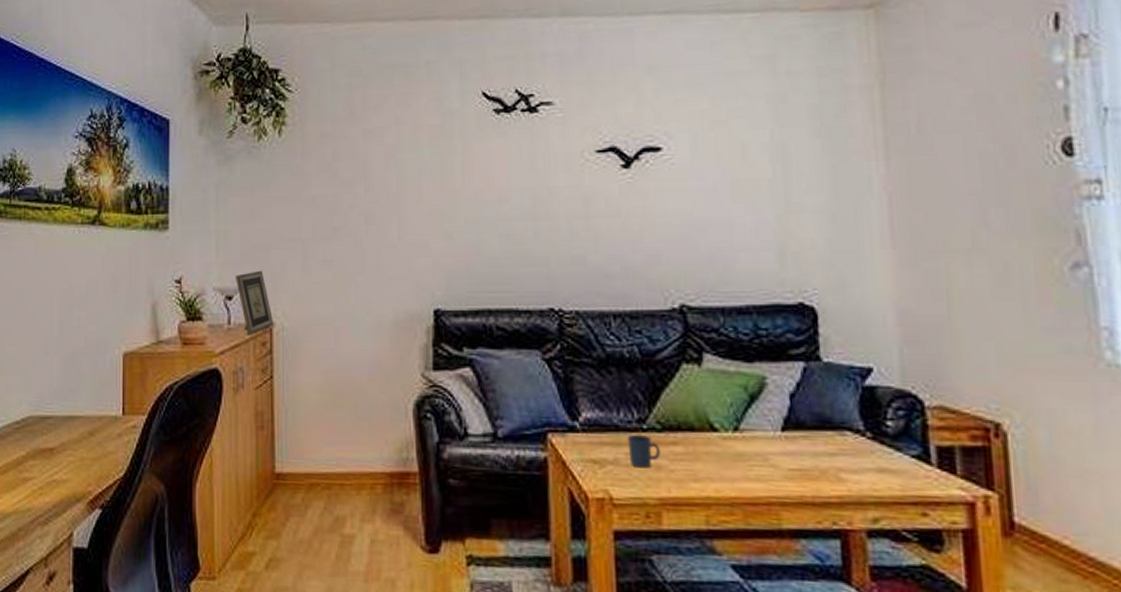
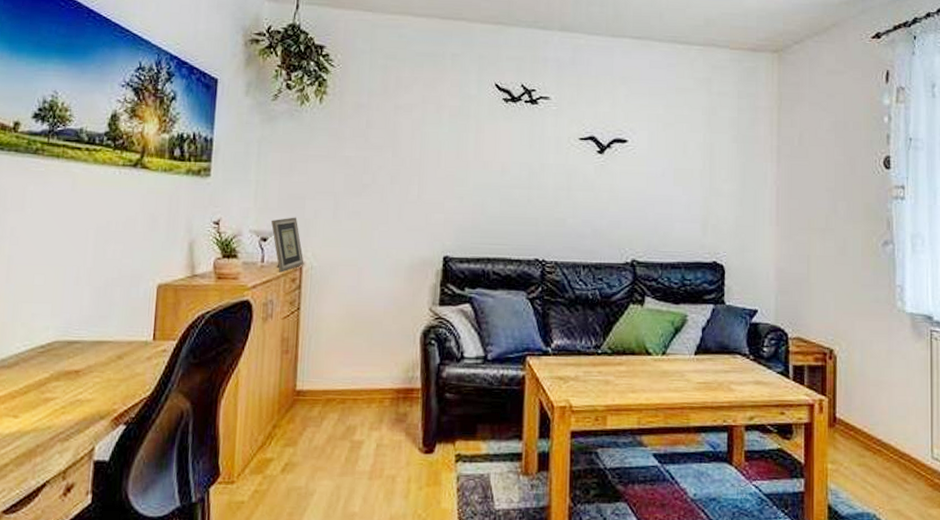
mug: present [627,435,660,468] -> none [586,358,609,383]

